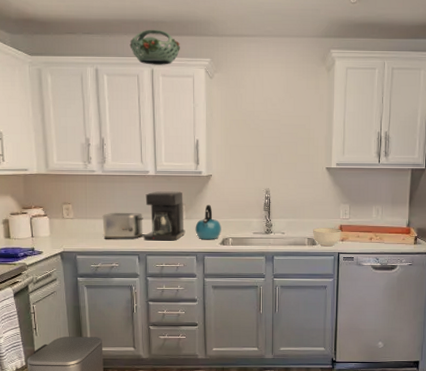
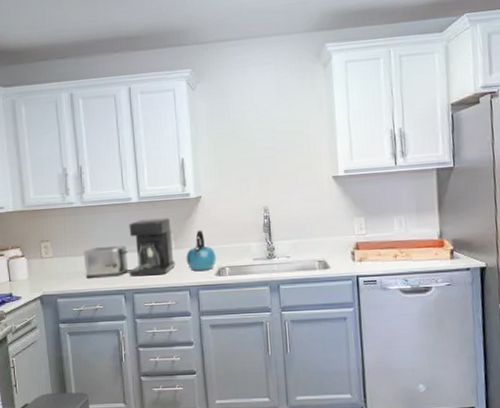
decorative basket: present [129,29,180,65] -> none [104,45,158,83]
bowl: present [312,228,341,247] -> none [322,246,359,270]

